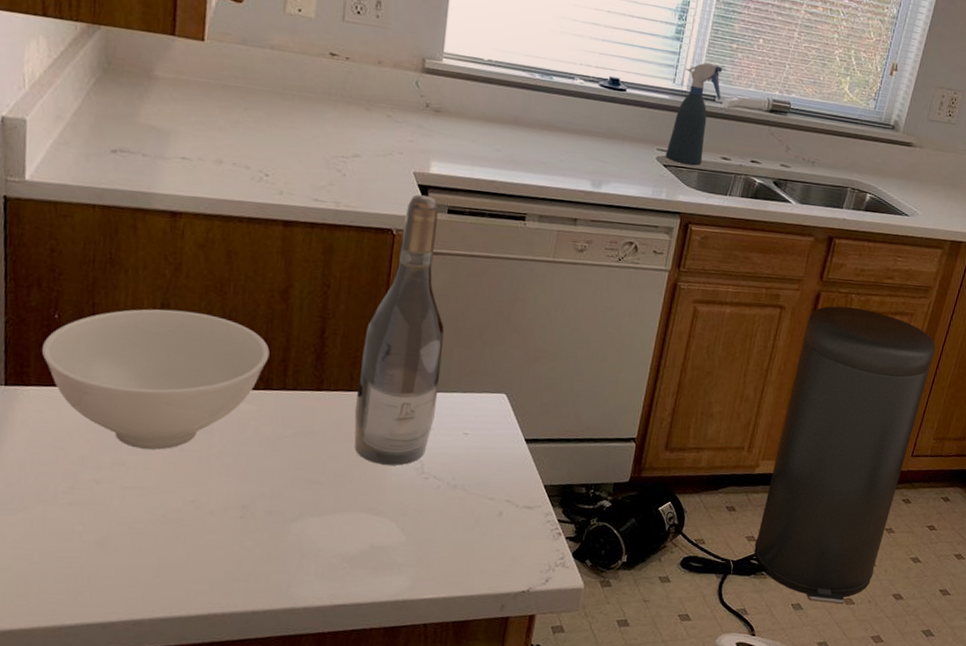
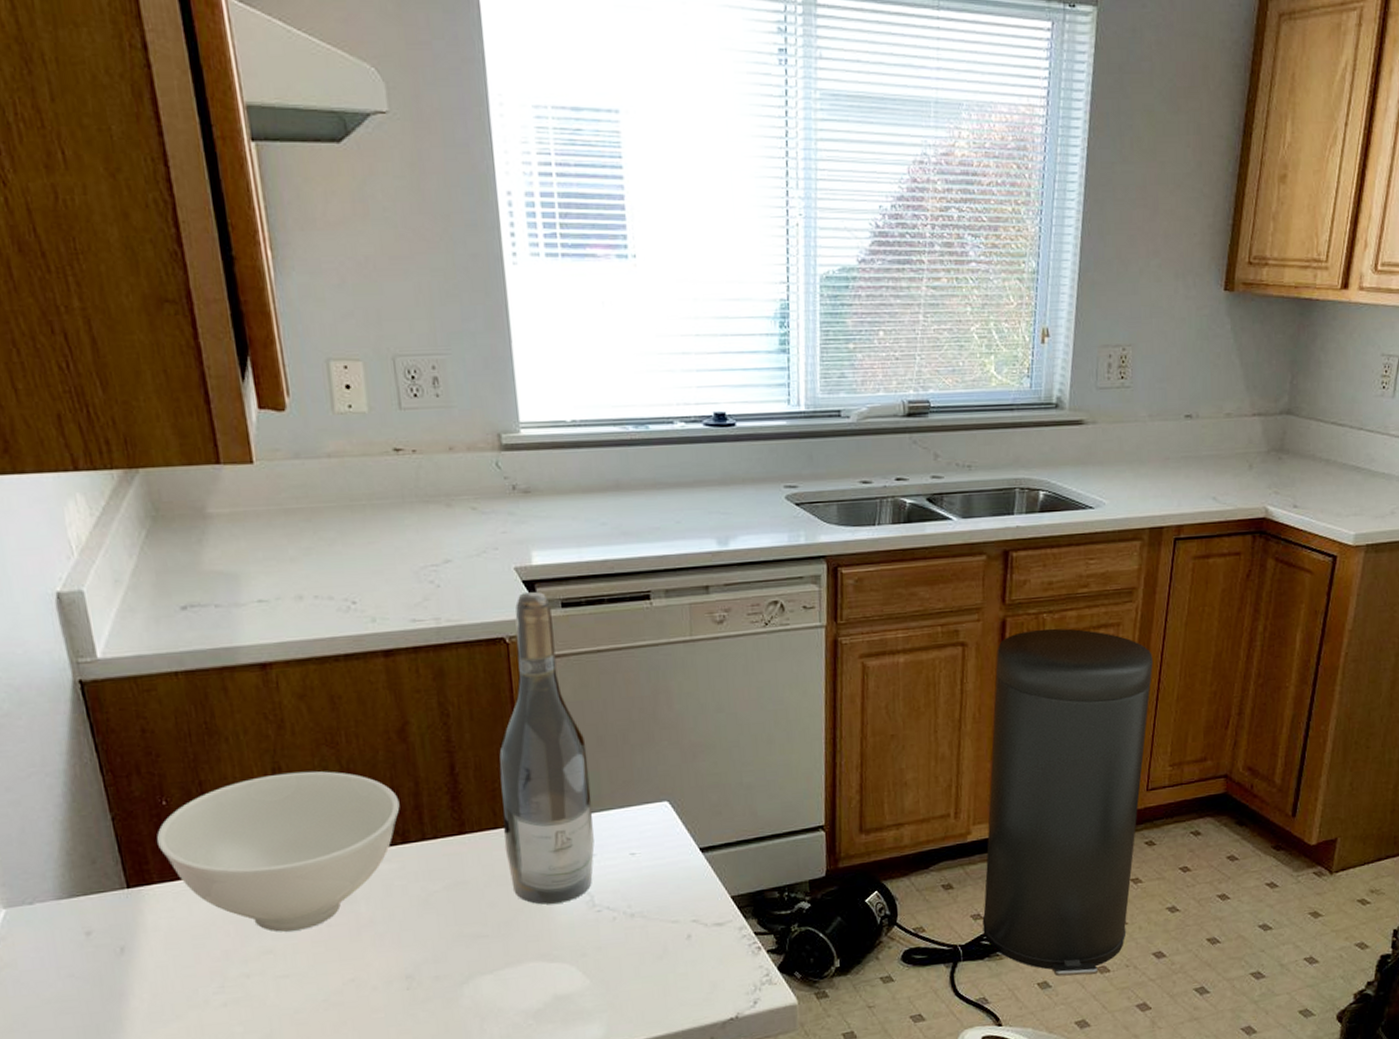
spray bottle: present [665,62,723,165] -> none [794,372,847,498]

